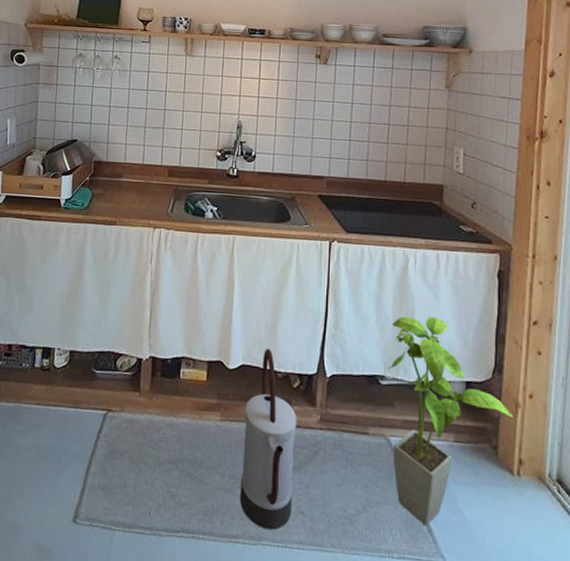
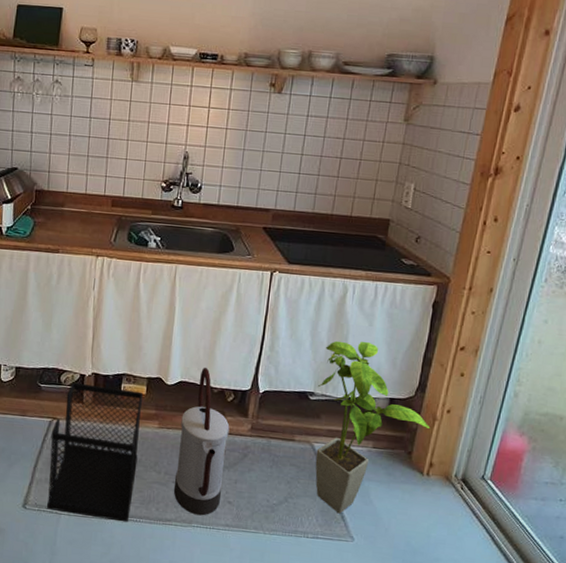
wastebasket: none [100,367,204,540] -> present [47,382,144,523]

